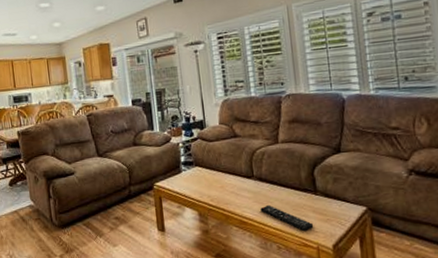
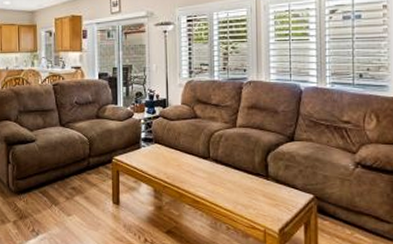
remote control: present [260,204,314,231] -> none [213,186,263,213]

